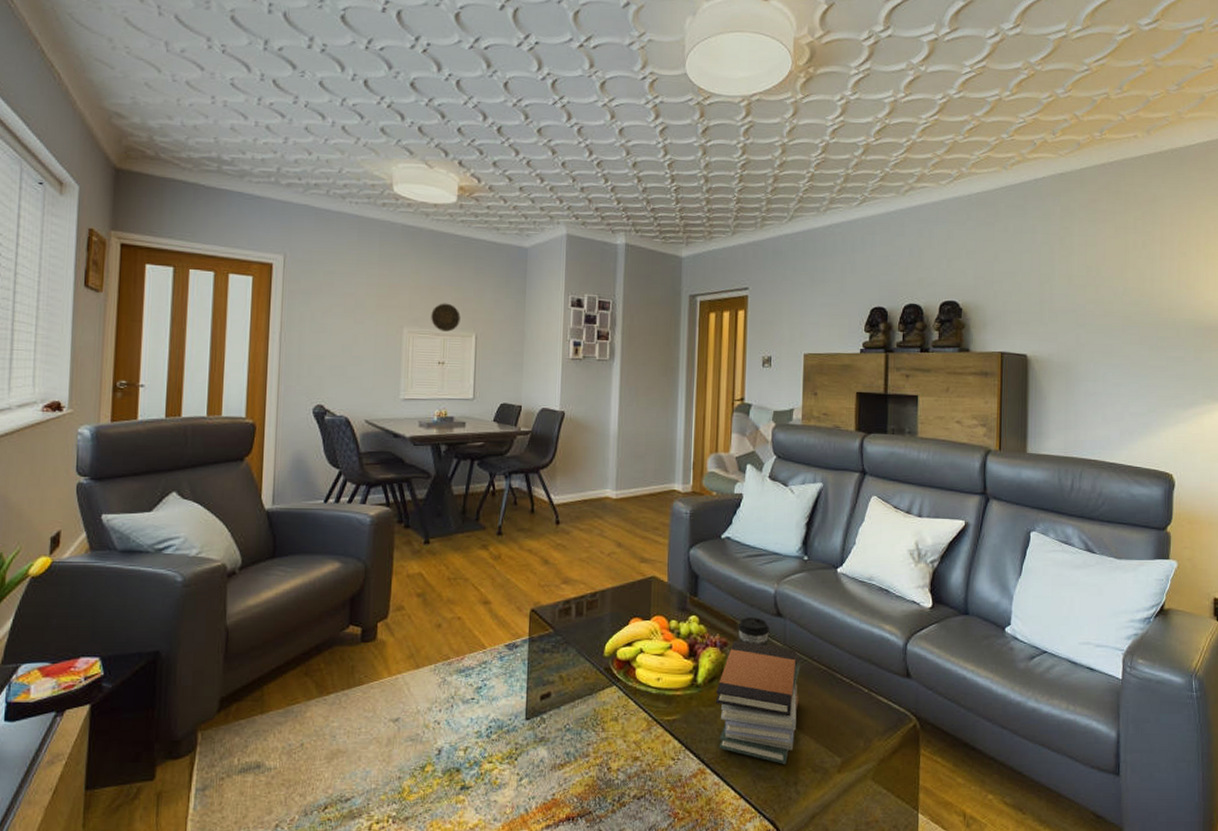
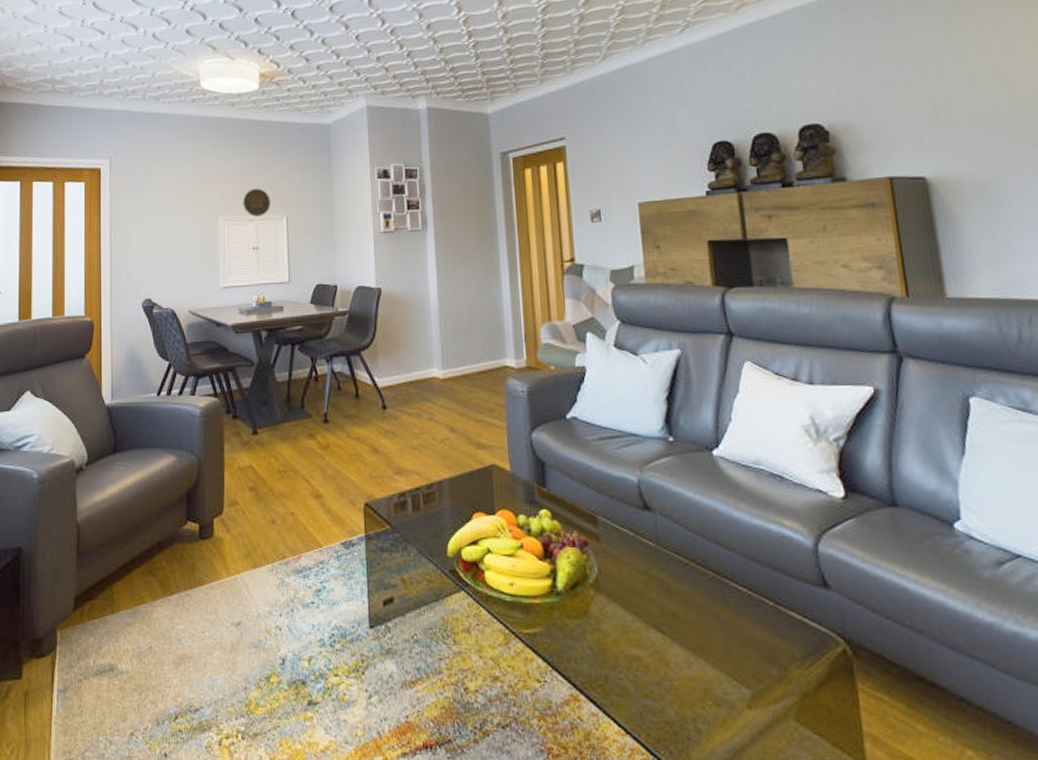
book stack: present [715,640,800,764] -> none [580,539,686,694]
coffee cup: present [738,617,770,647] -> none [598,511,638,547]

